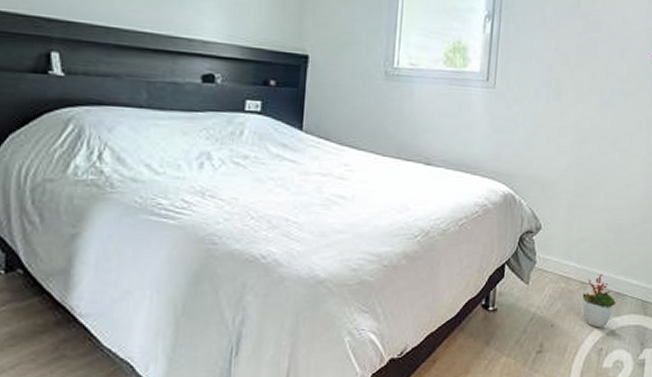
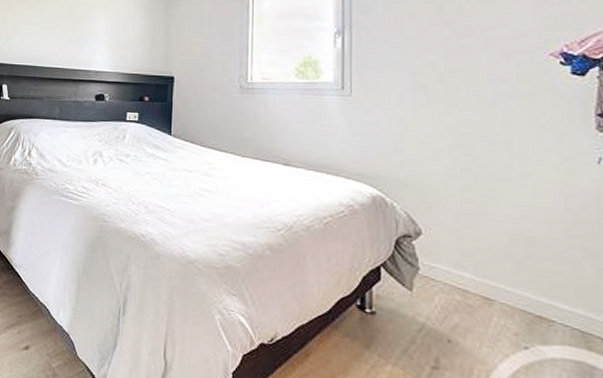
decorative plant: present [582,273,617,328] -> none [487,291,541,356]

